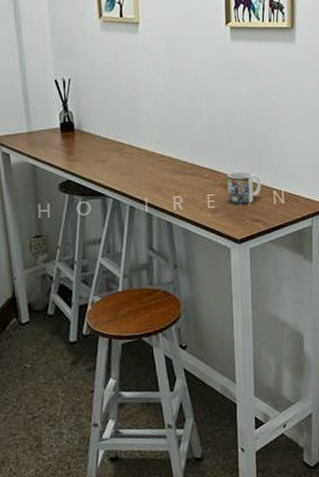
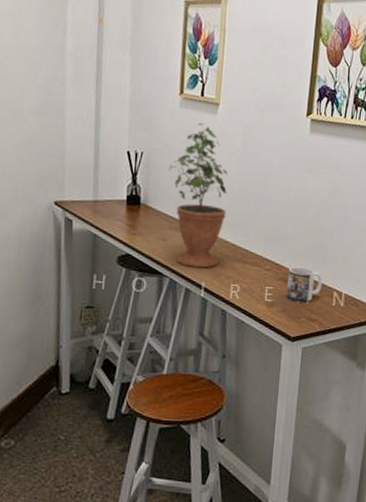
potted plant: none [98,44,160,185] -> present [169,123,228,268]

